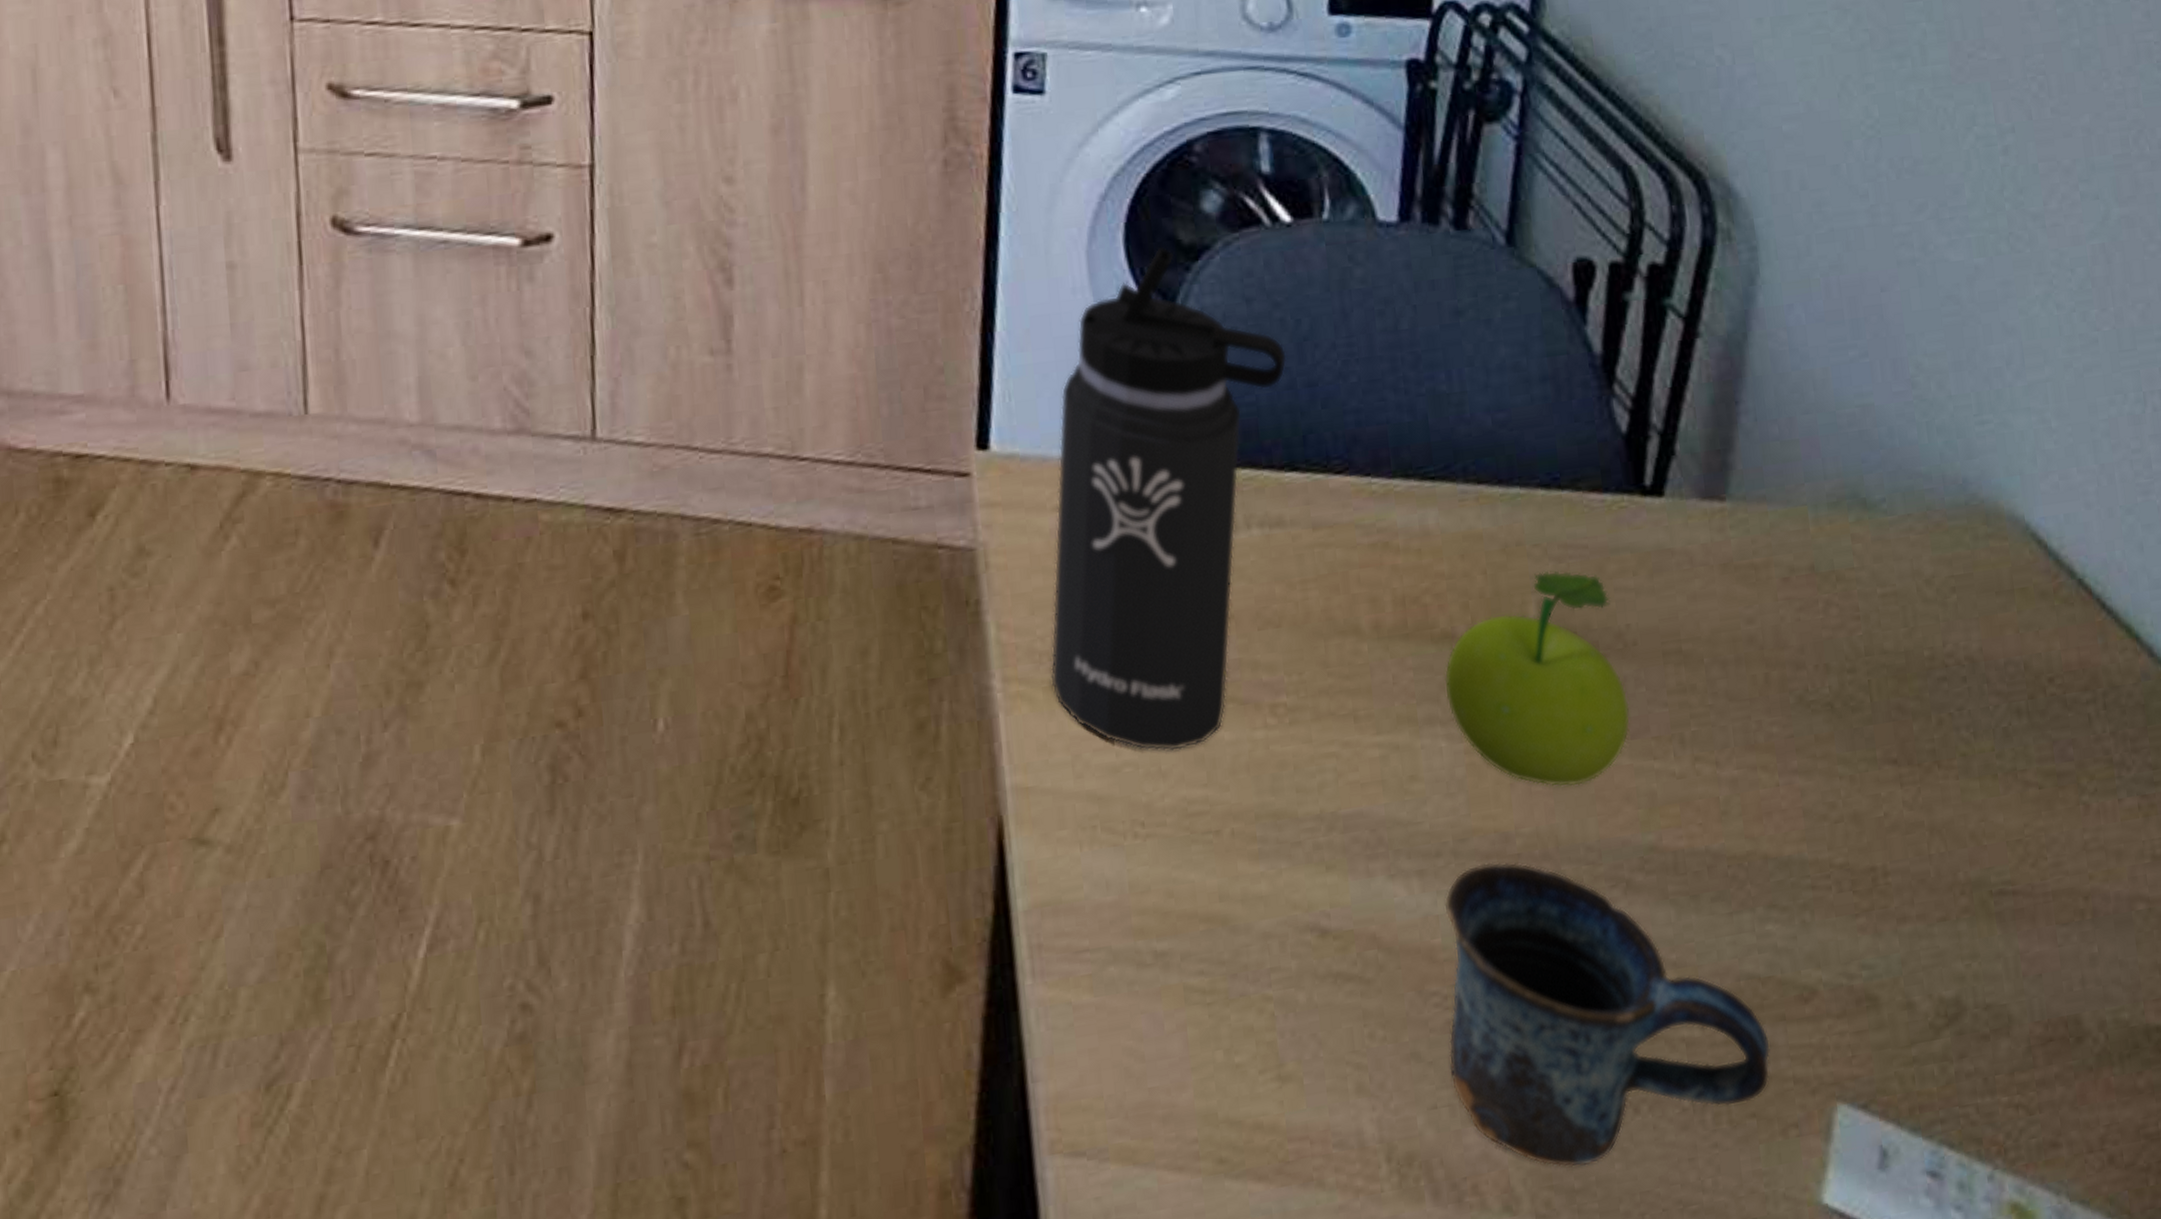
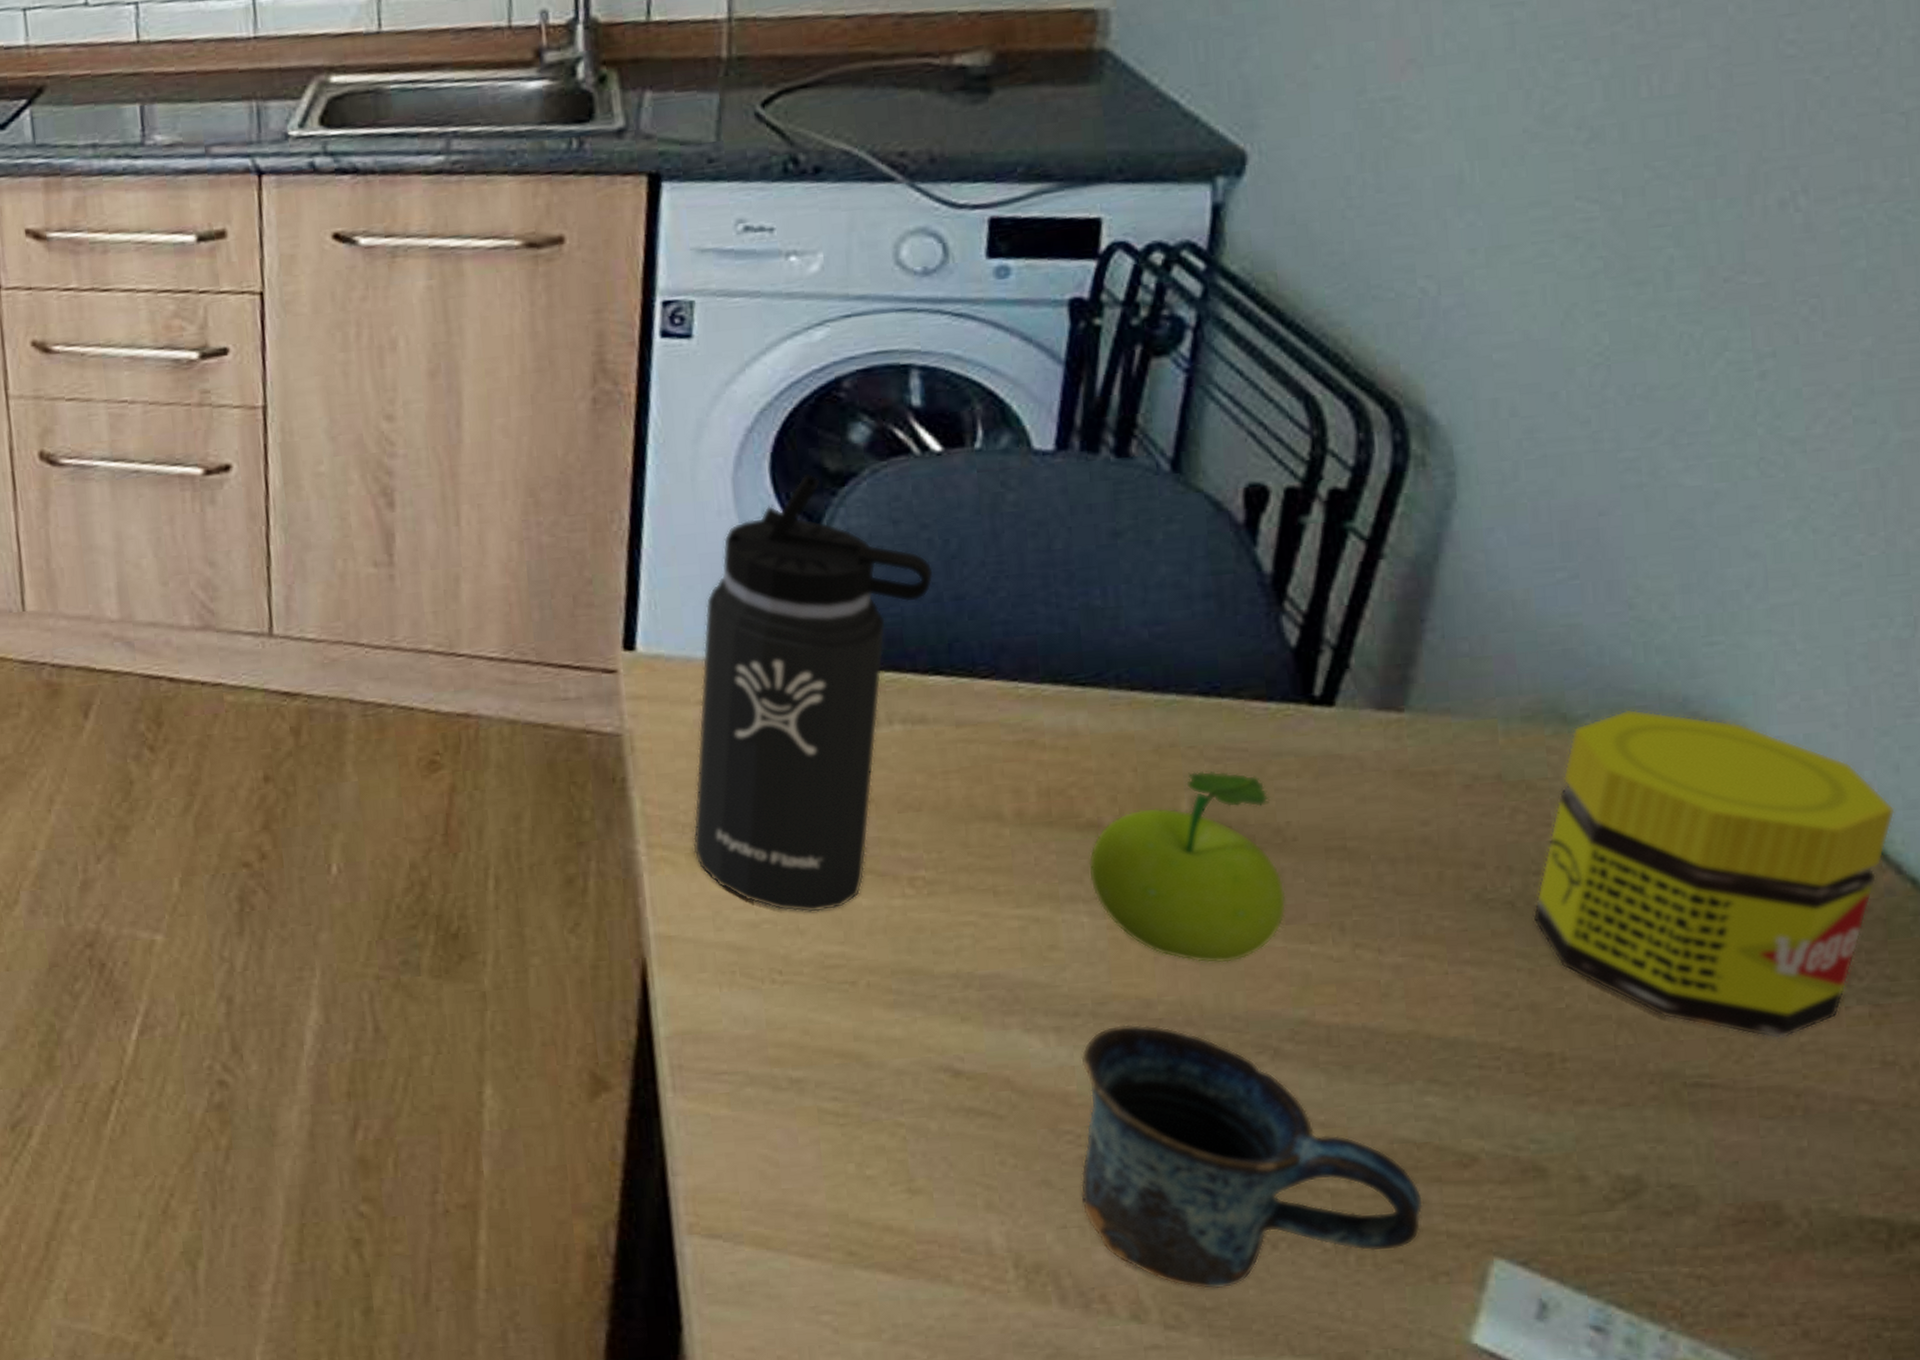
jar: none [1849,492,2144,839] -> present [1532,709,1895,1039]

